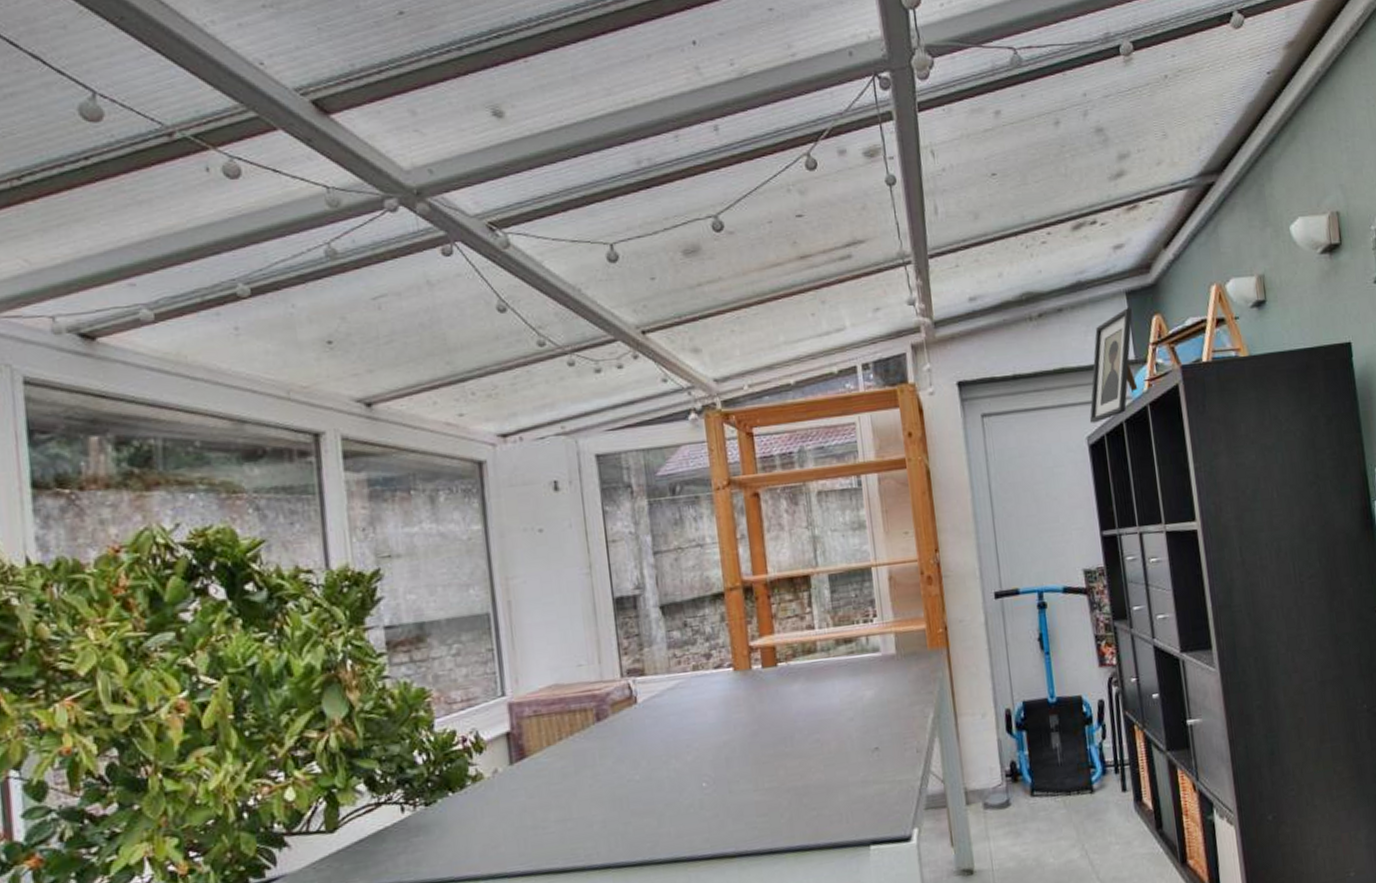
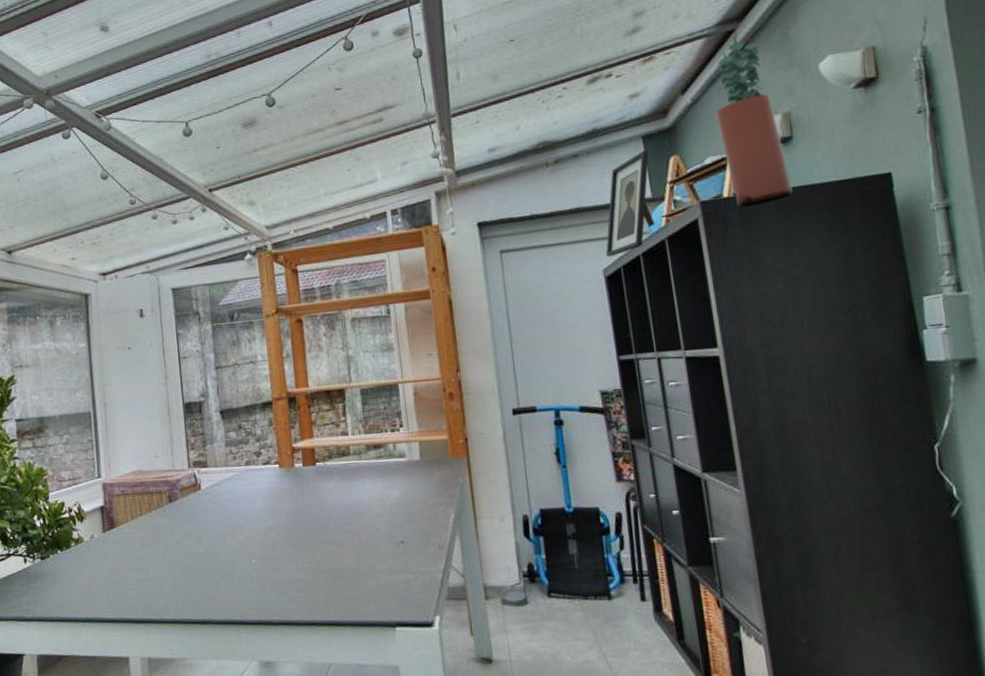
vase: none [1195,185,1266,374] -> present [715,32,793,208]

